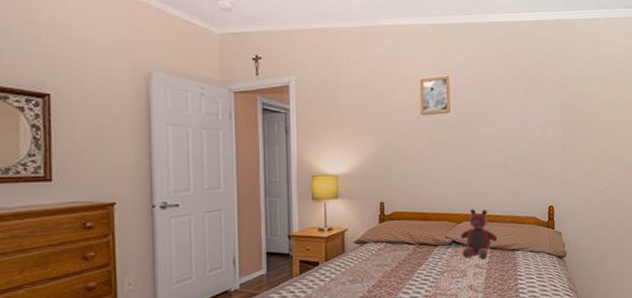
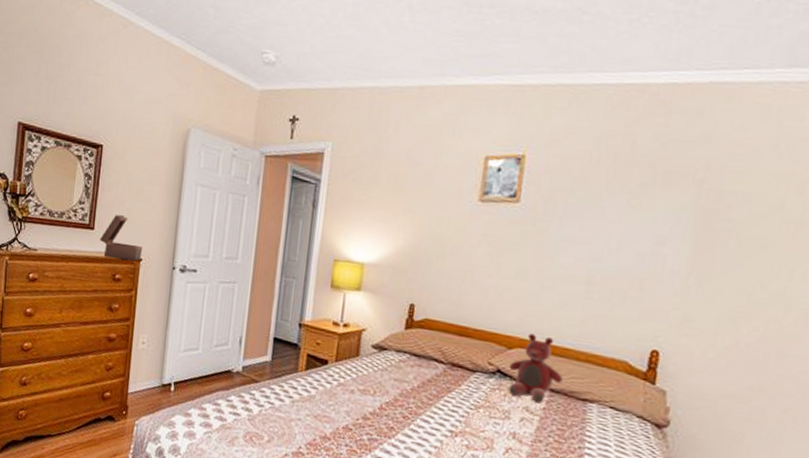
jewelry box: none [60,163,115,208] -> present [99,215,143,262]

